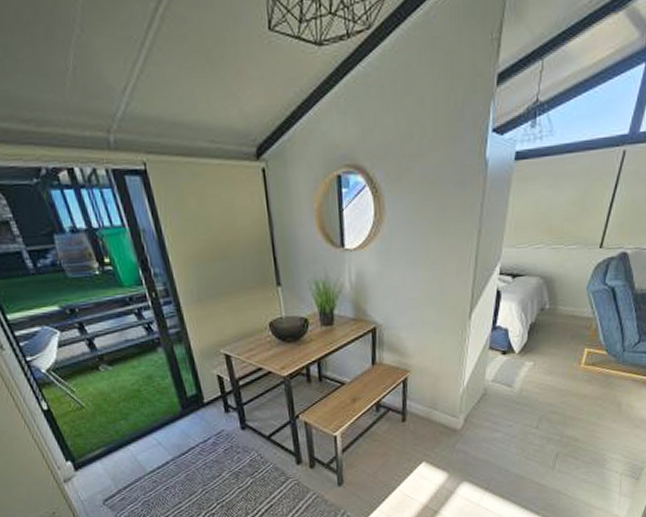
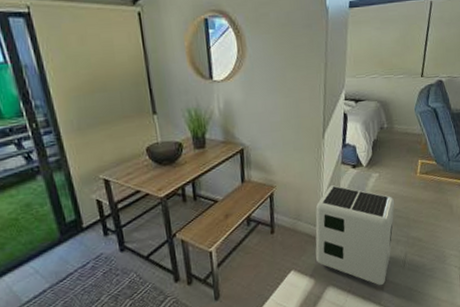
air purifier: none [450,373,550,486] -> present [315,185,395,286]

